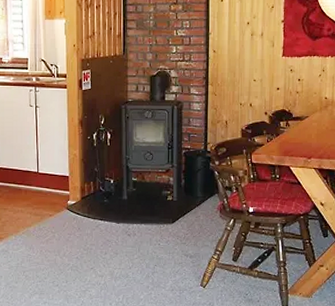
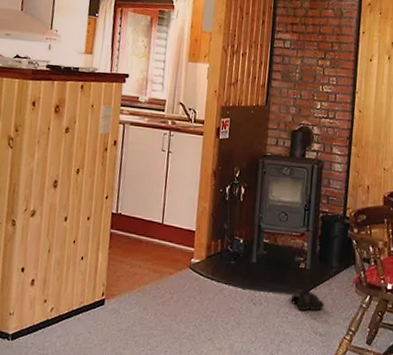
boots: none [160,218,192,237] -> present [289,289,324,311]

